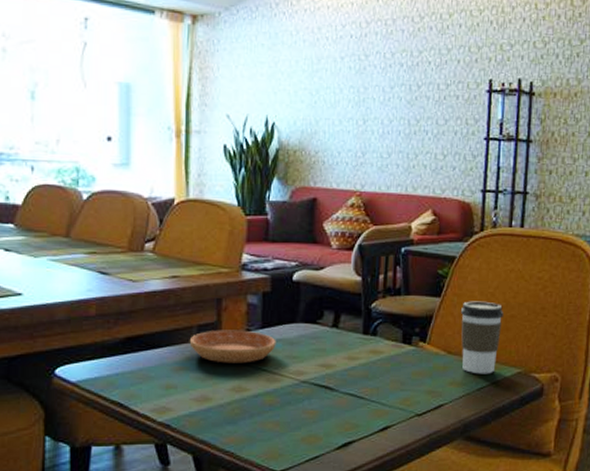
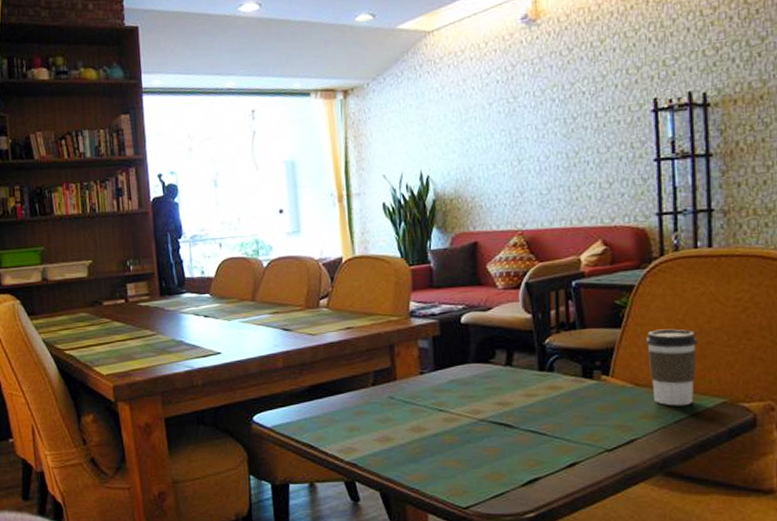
saucer: present [189,329,277,363] -> none [367,373,451,406]

